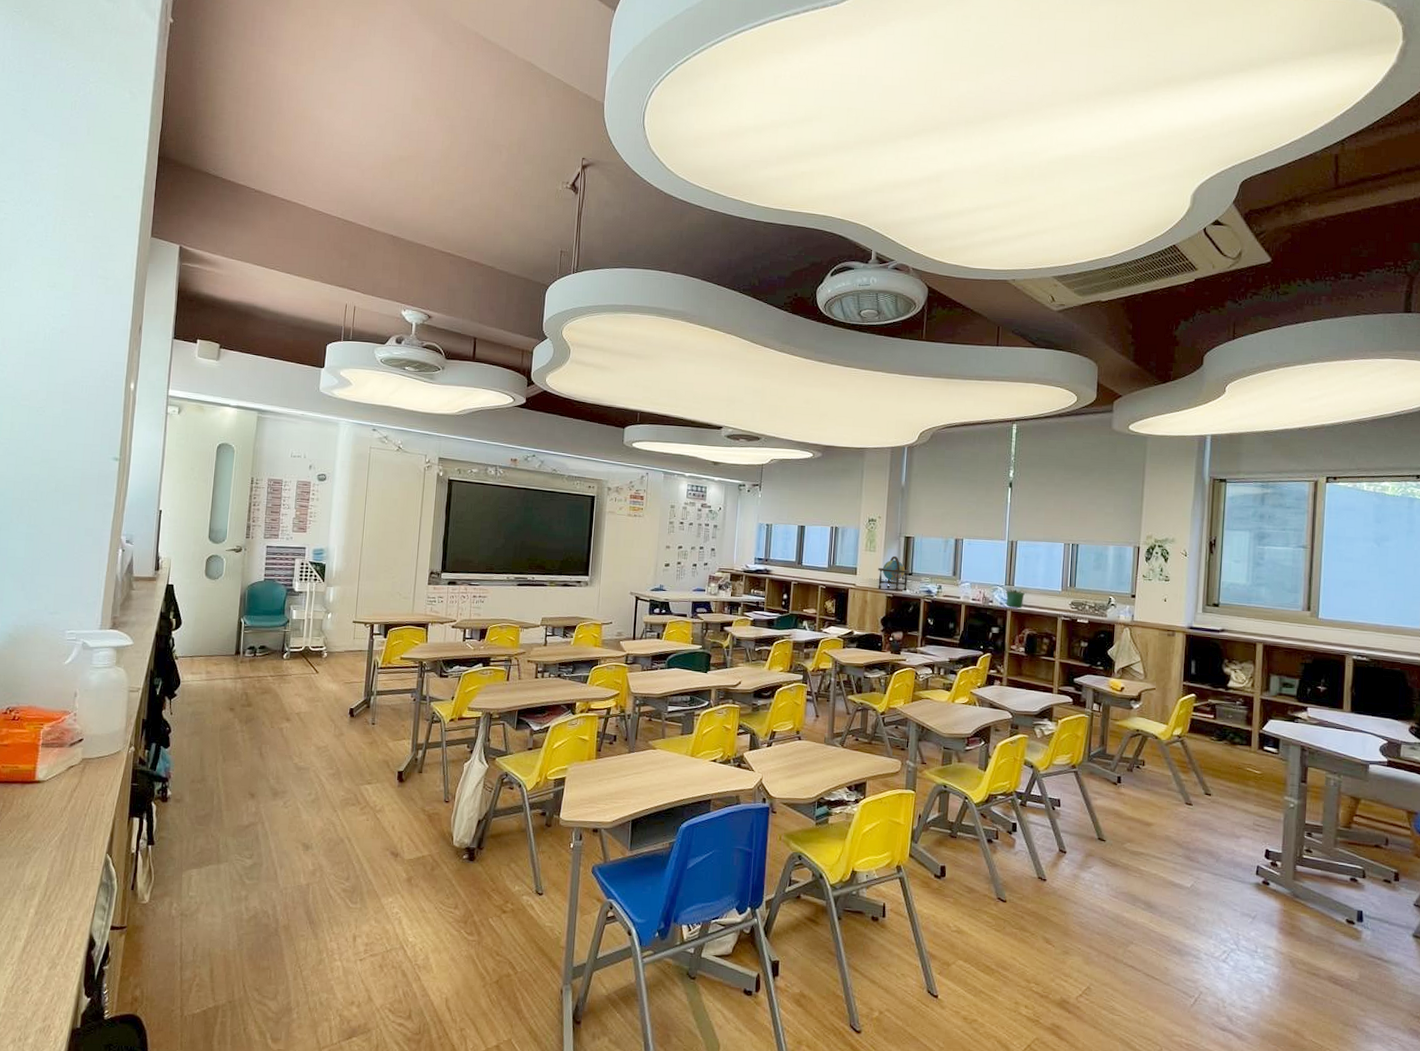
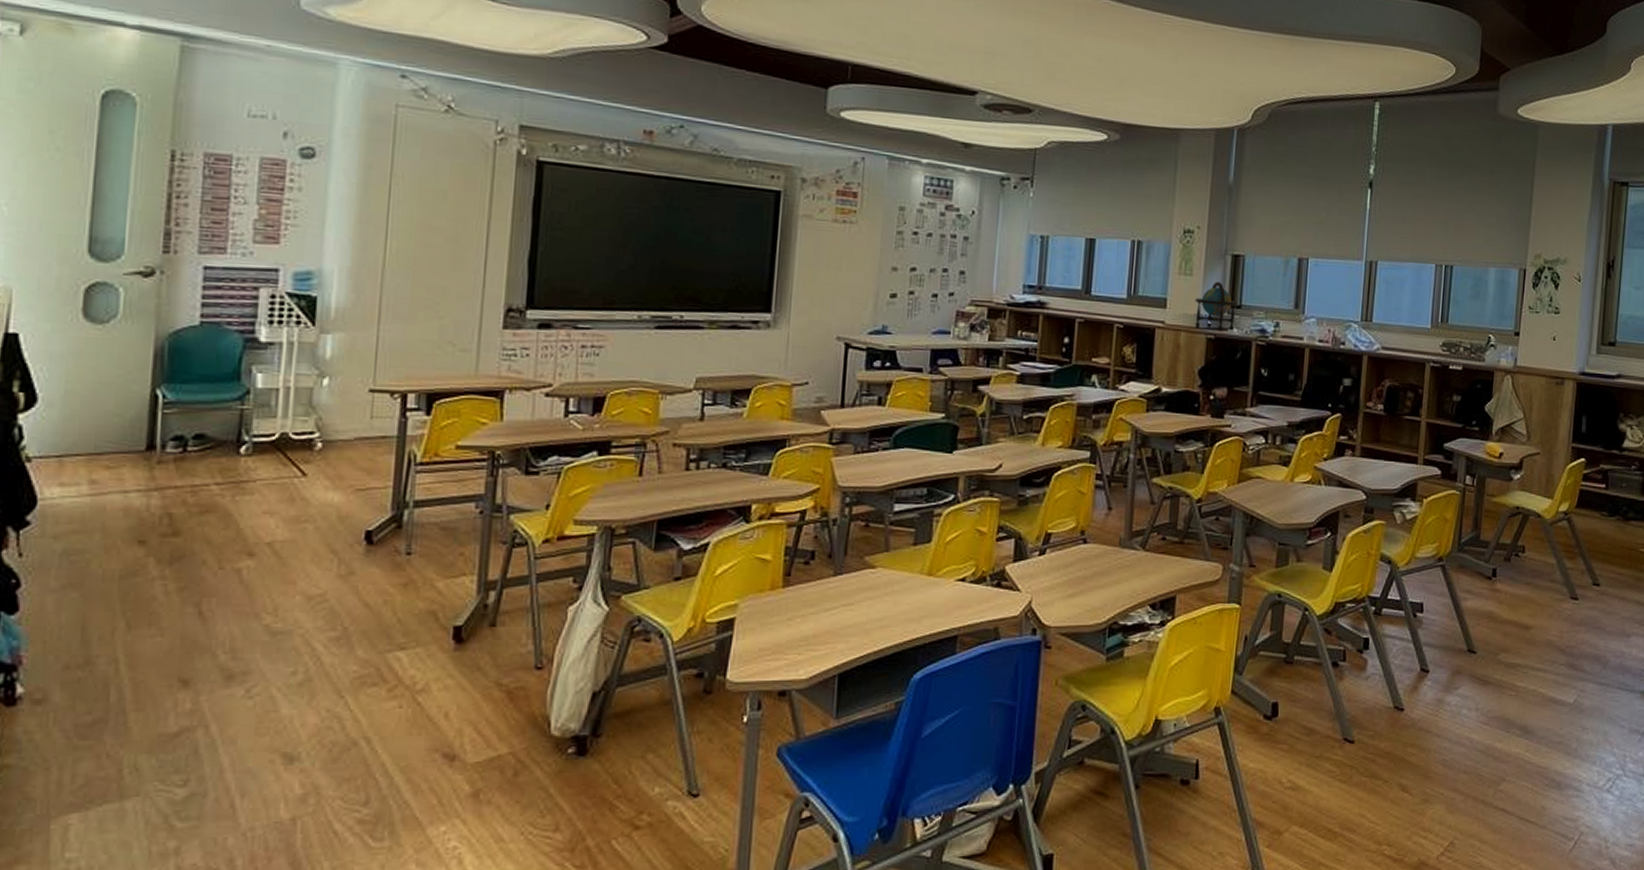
planter: present [1005,589,1027,609] -> none [1361,326,1388,353]

